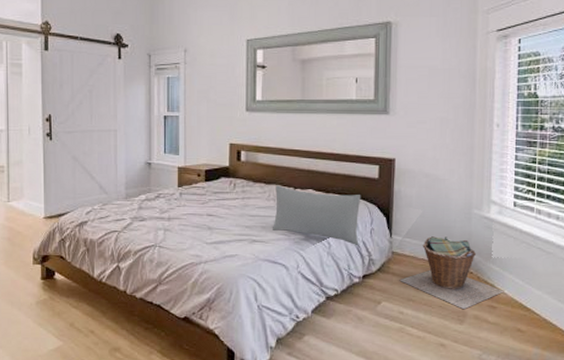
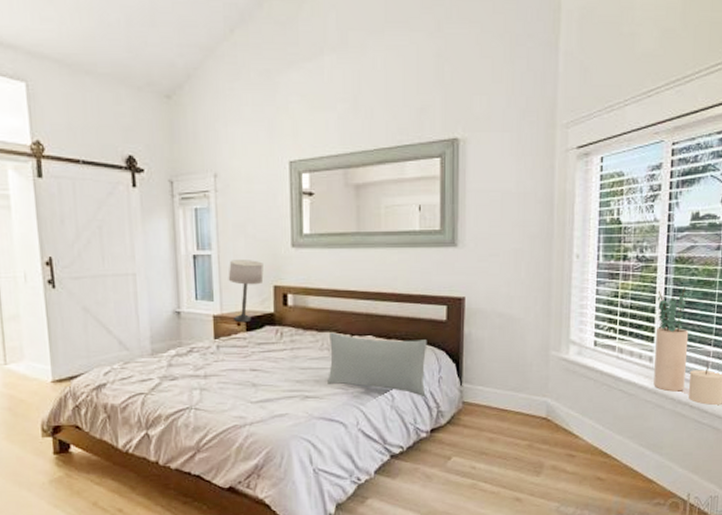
table lamp: none [192,121,222,174] -> present [228,260,264,323]
laundry basket: present [399,236,504,310] -> none [471,382,583,461]

